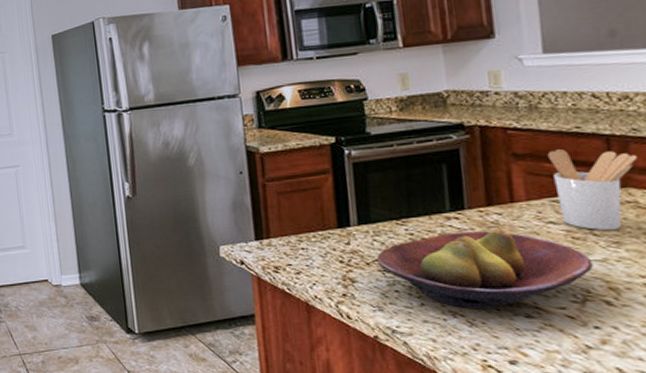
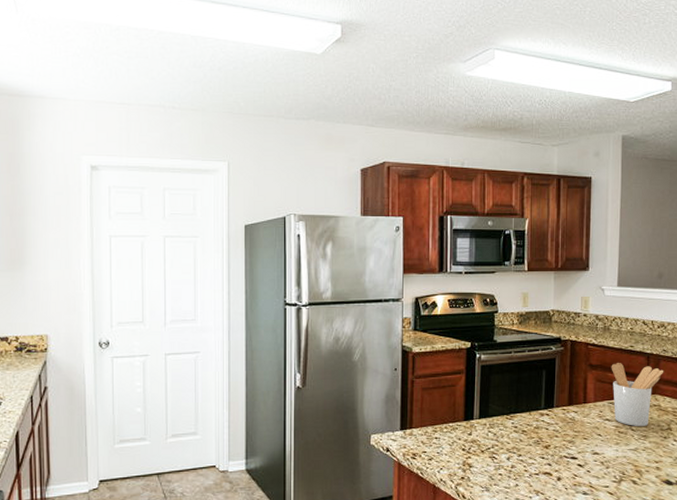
fruit bowl: present [377,229,593,308] -> none [490,424,629,488]

